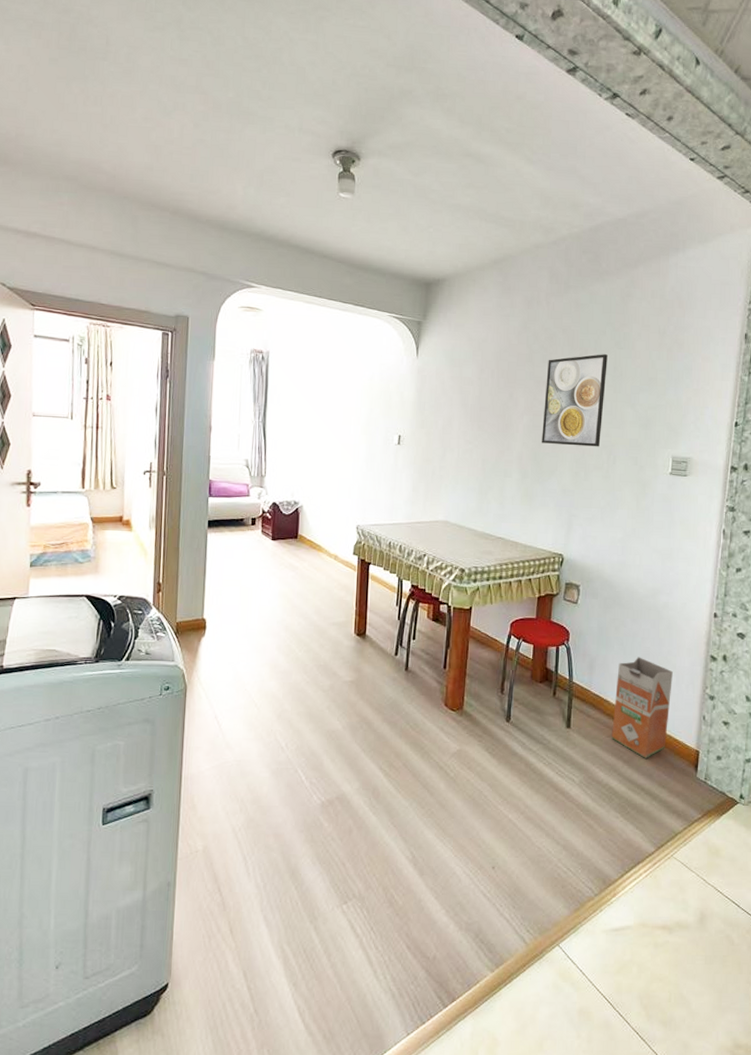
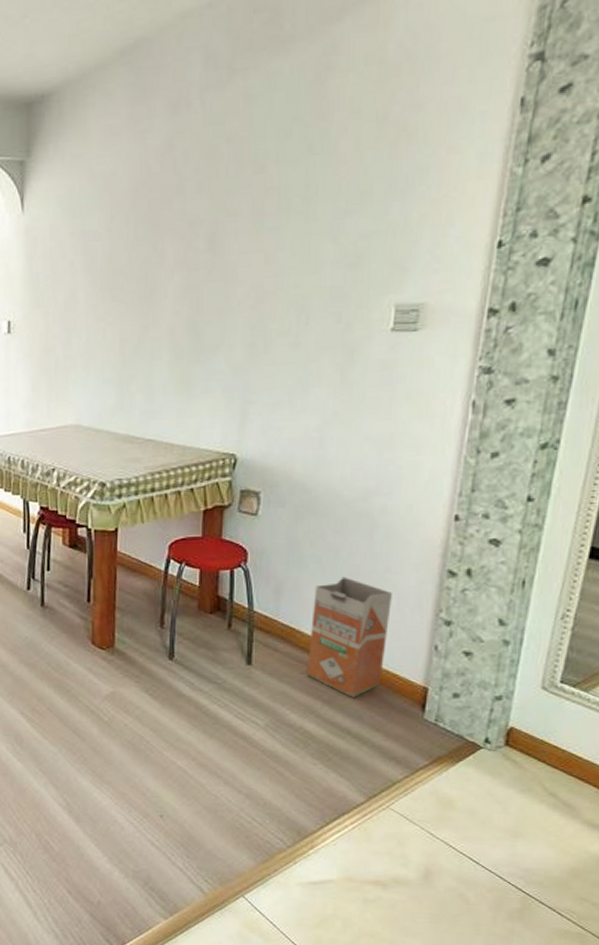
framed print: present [541,354,608,447] -> none [200,166,295,309]

